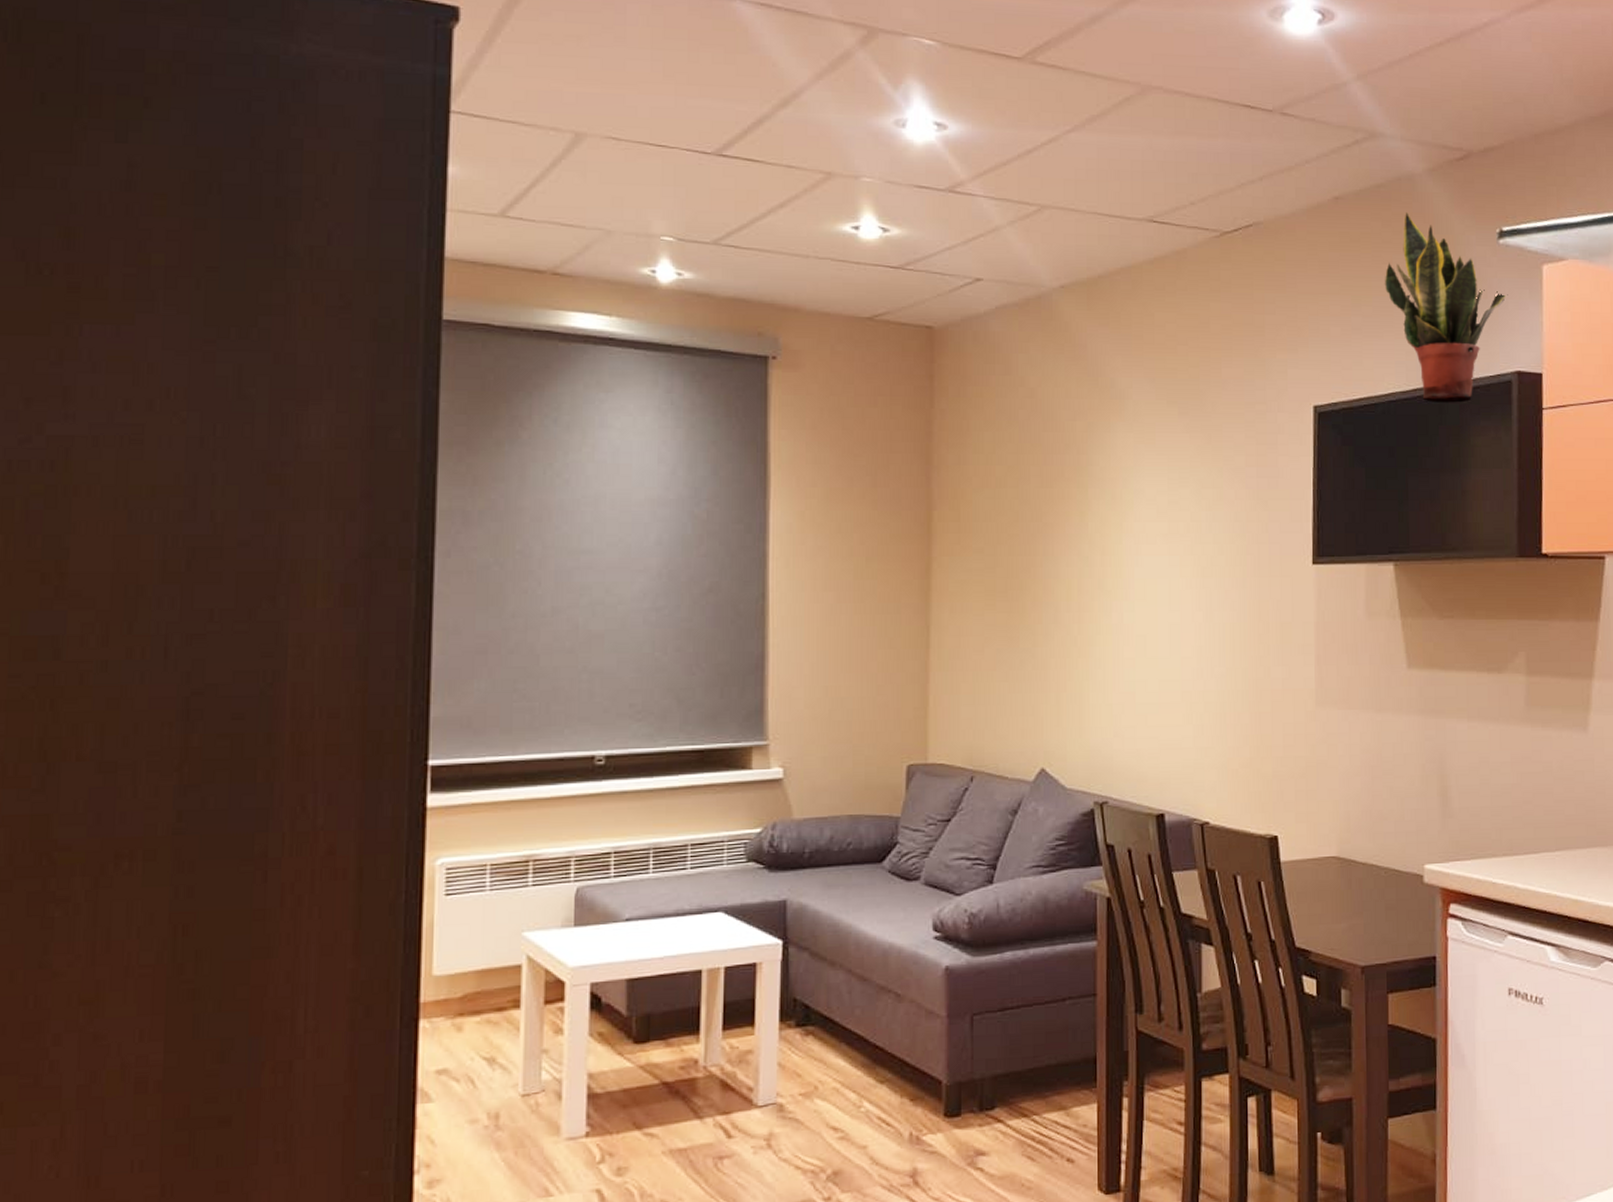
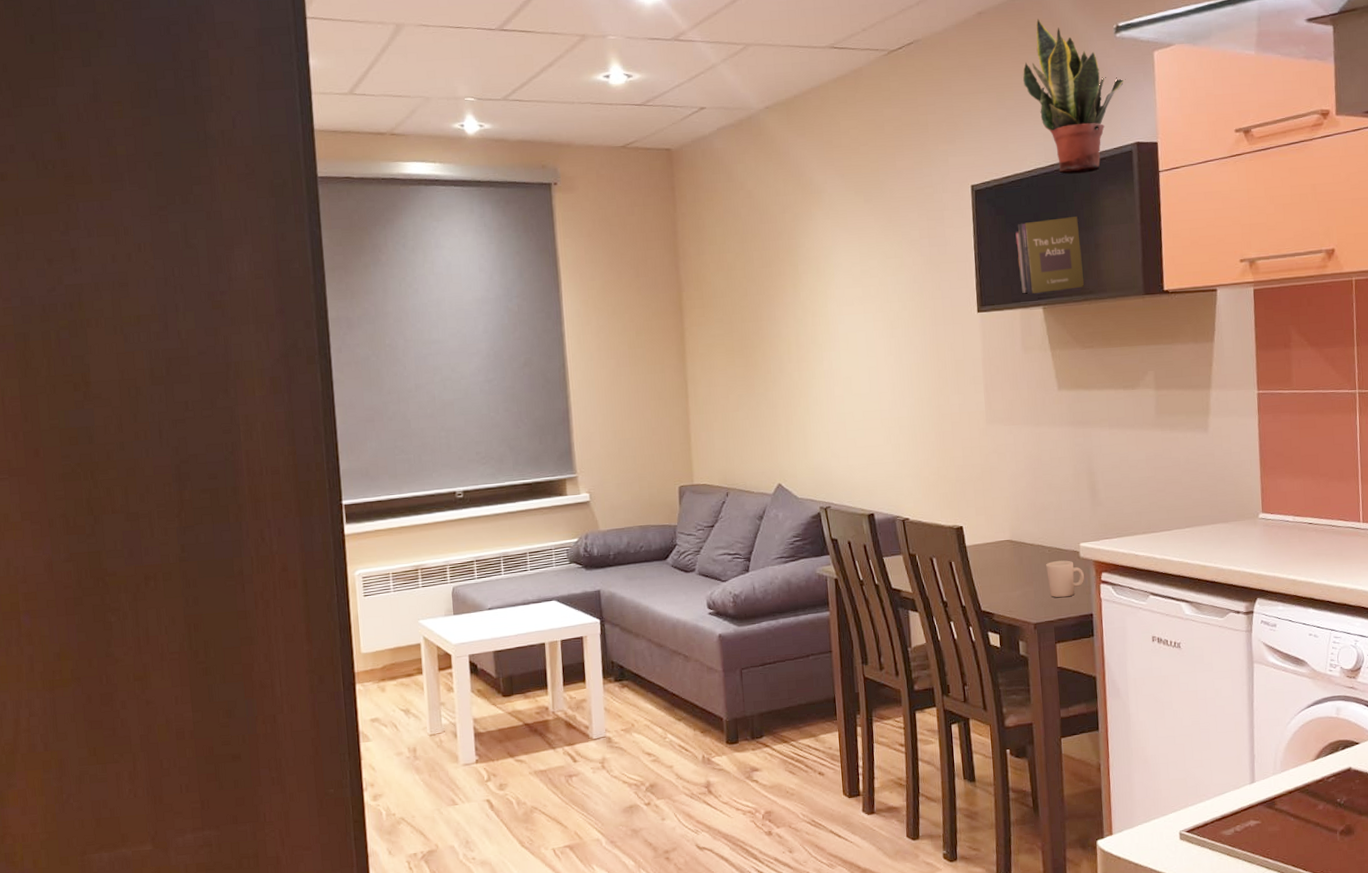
books: none [1365,455,1445,545] -> present [1015,217,1084,294]
mug: none [1381,886,1427,934] -> present [1046,560,1084,598]

